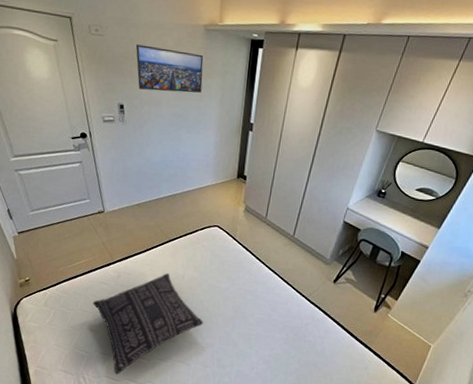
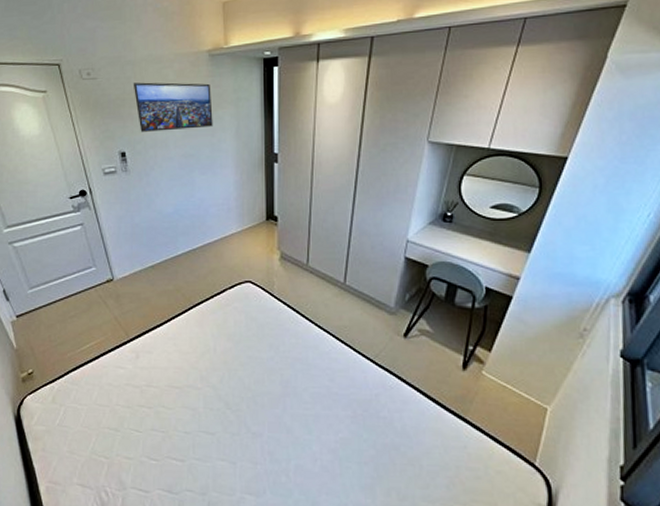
pillow: present [92,273,204,375] -> none [108,347,247,485]

